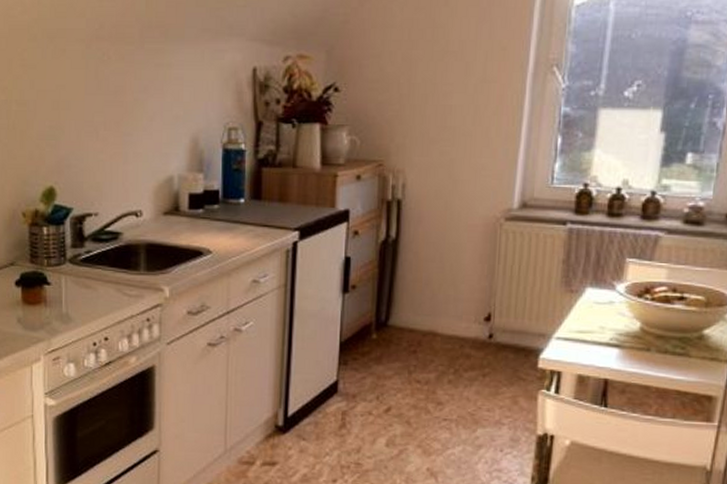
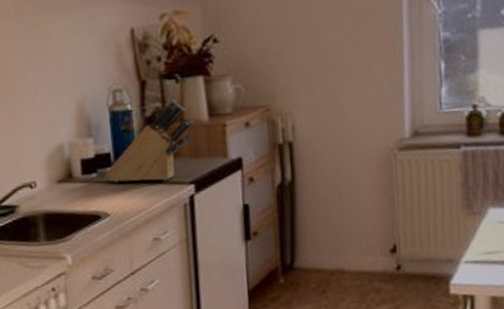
knife block: none [211,143,305,224] -> present [105,99,194,182]

